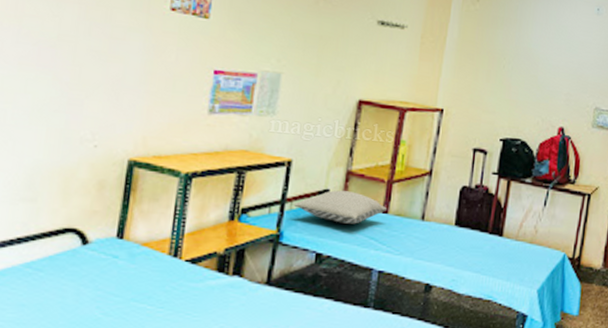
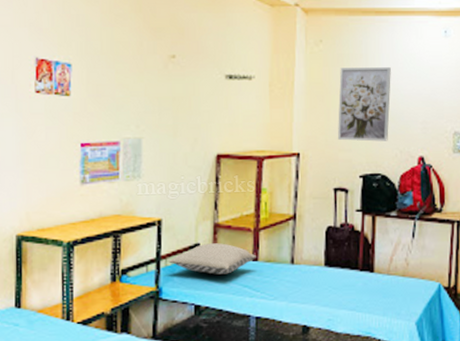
wall art: none [483,30,543,108] -> present [338,67,391,142]

